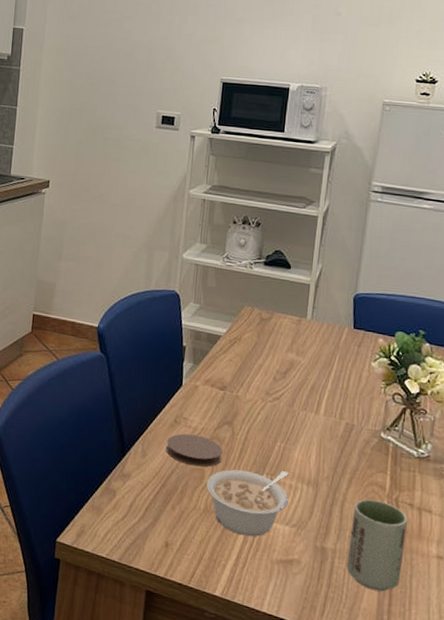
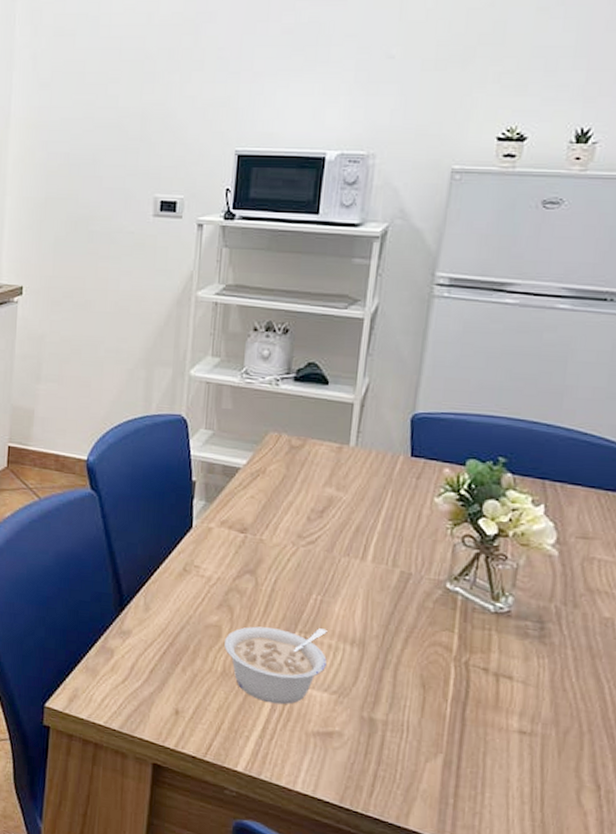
coaster: present [165,433,223,467] -> none [173,584,244,623]
cup: present [346,499,407,592] -> none [401,662,481,771]

